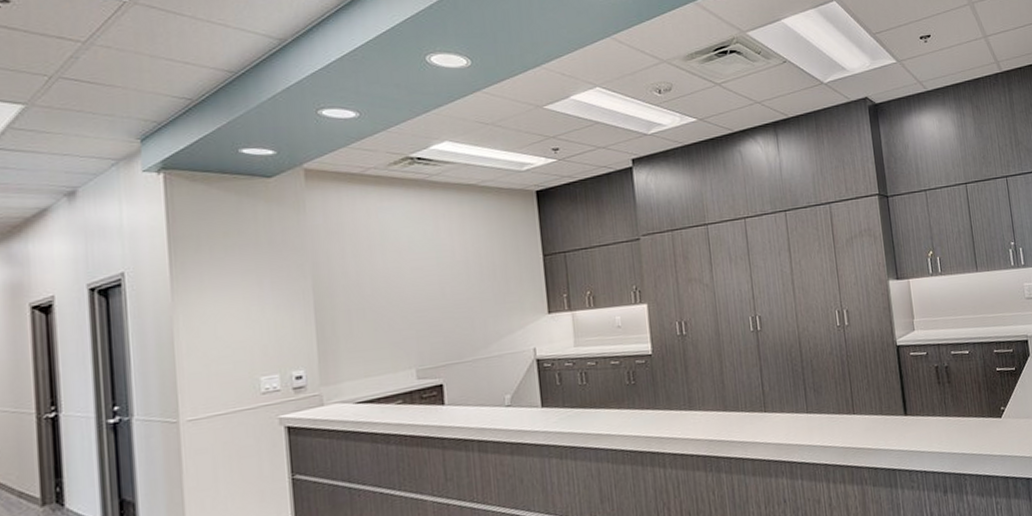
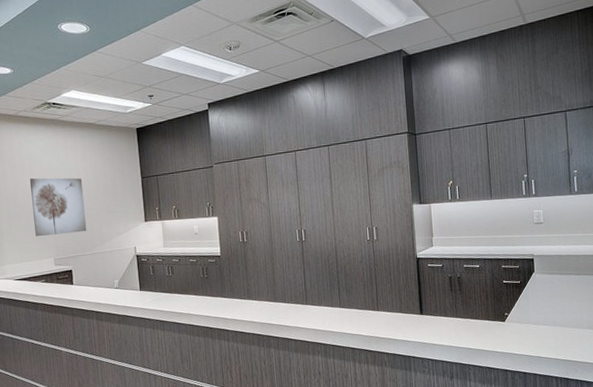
wall art: none [380,257,466,341] -> present [29,178,87,237]

